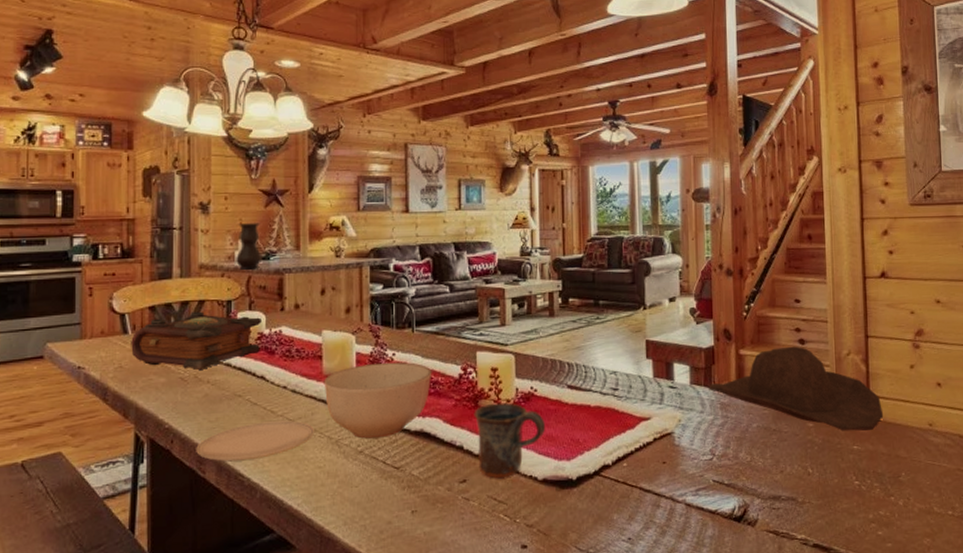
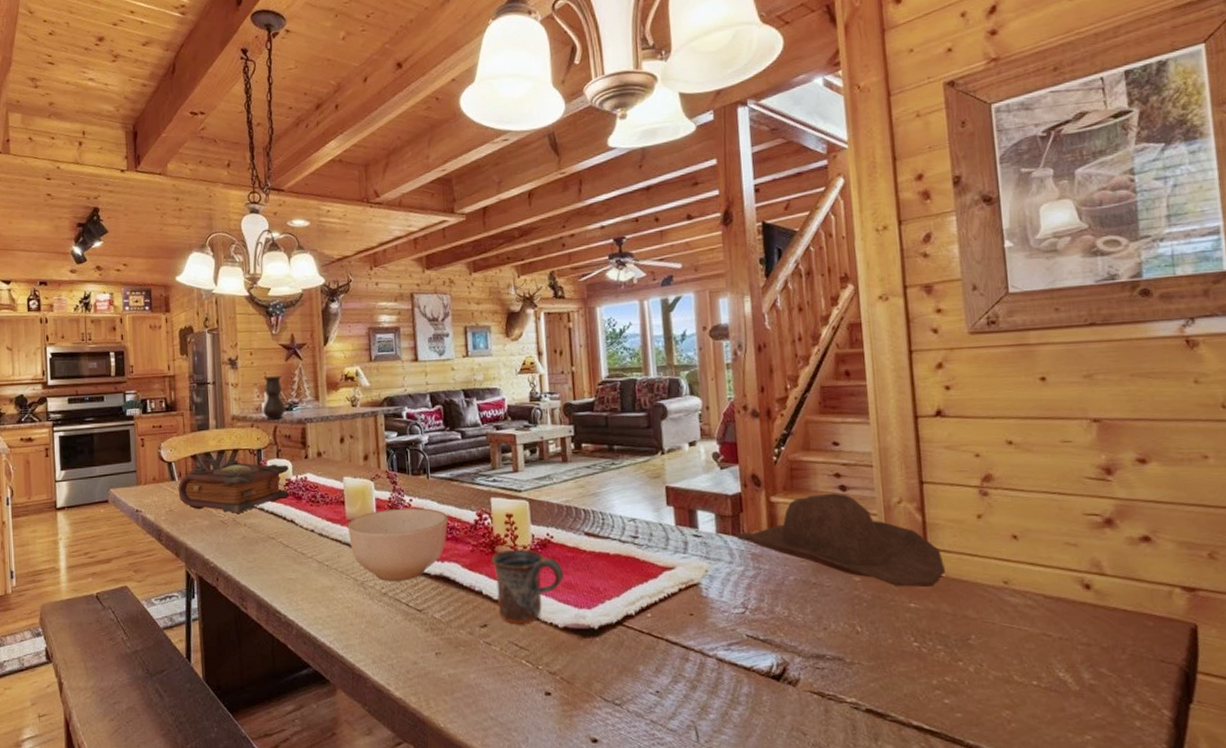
plate: present [196,420,314,462] -> none [238,561,341,599]

